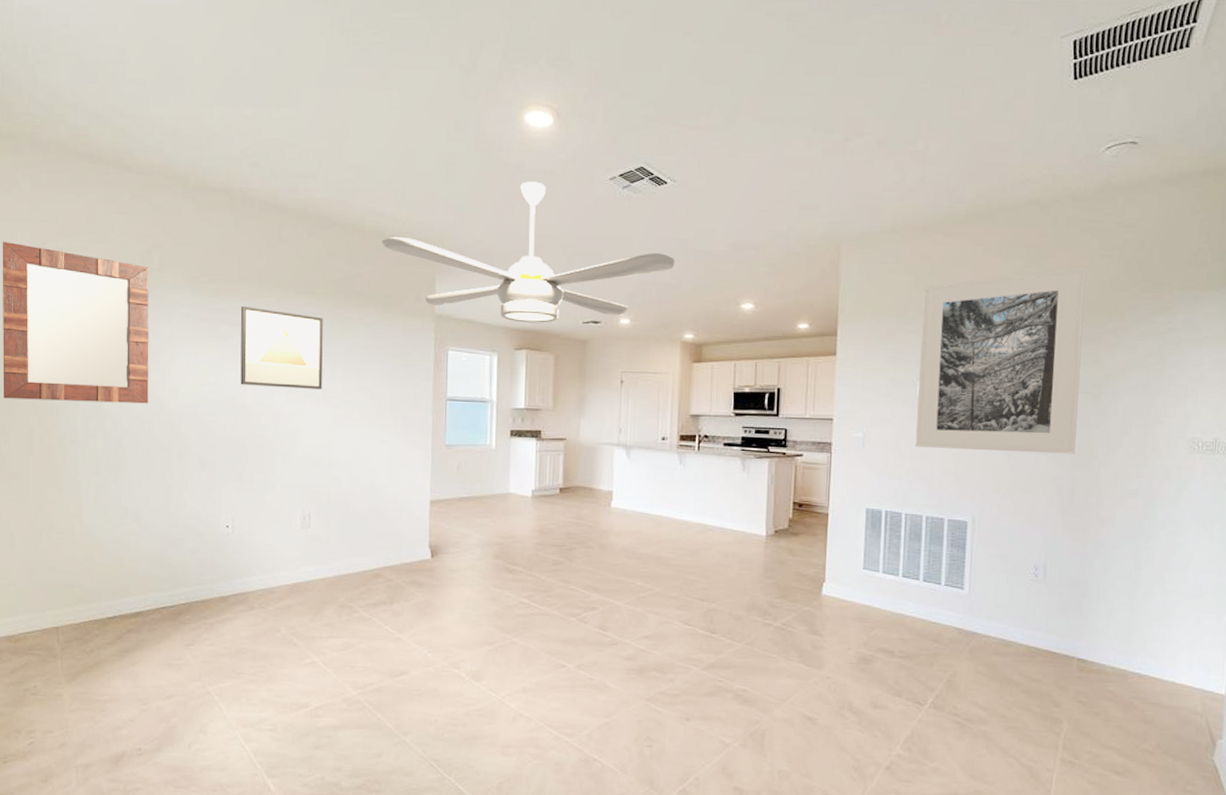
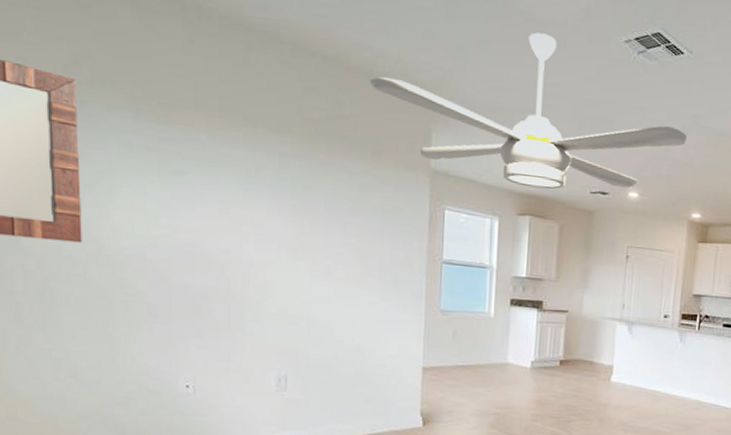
wall art: present [240,305,323,389] -> none [199,137,300,241]

